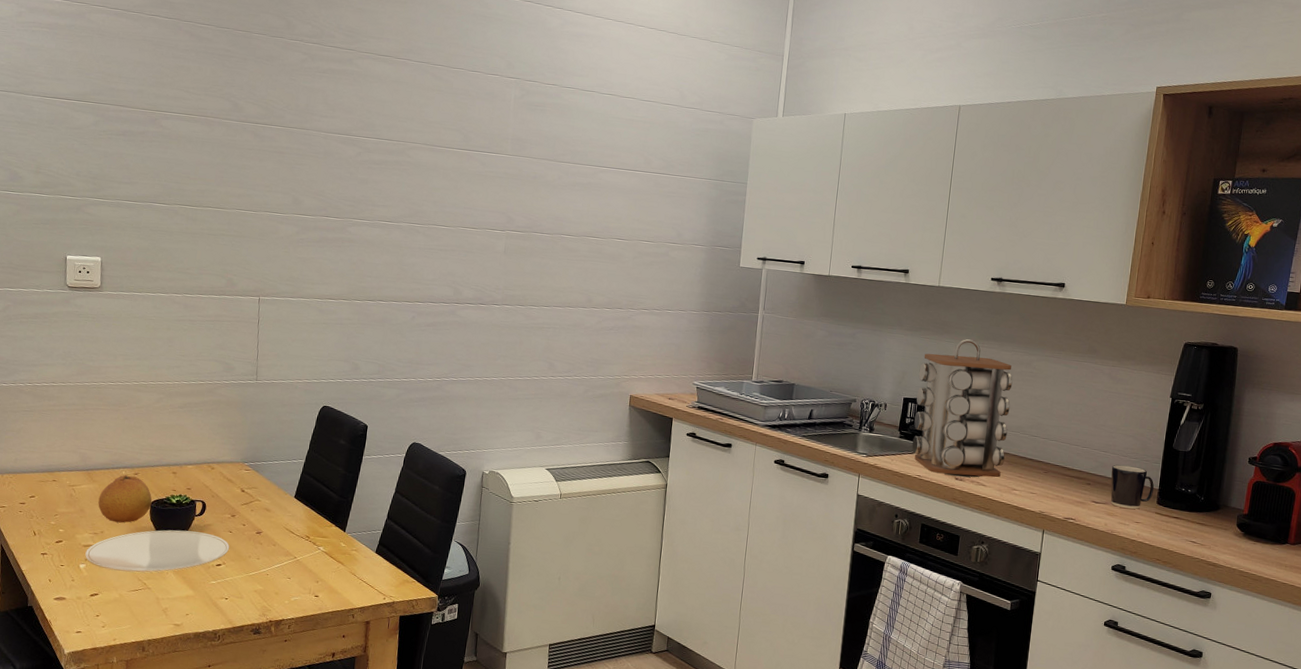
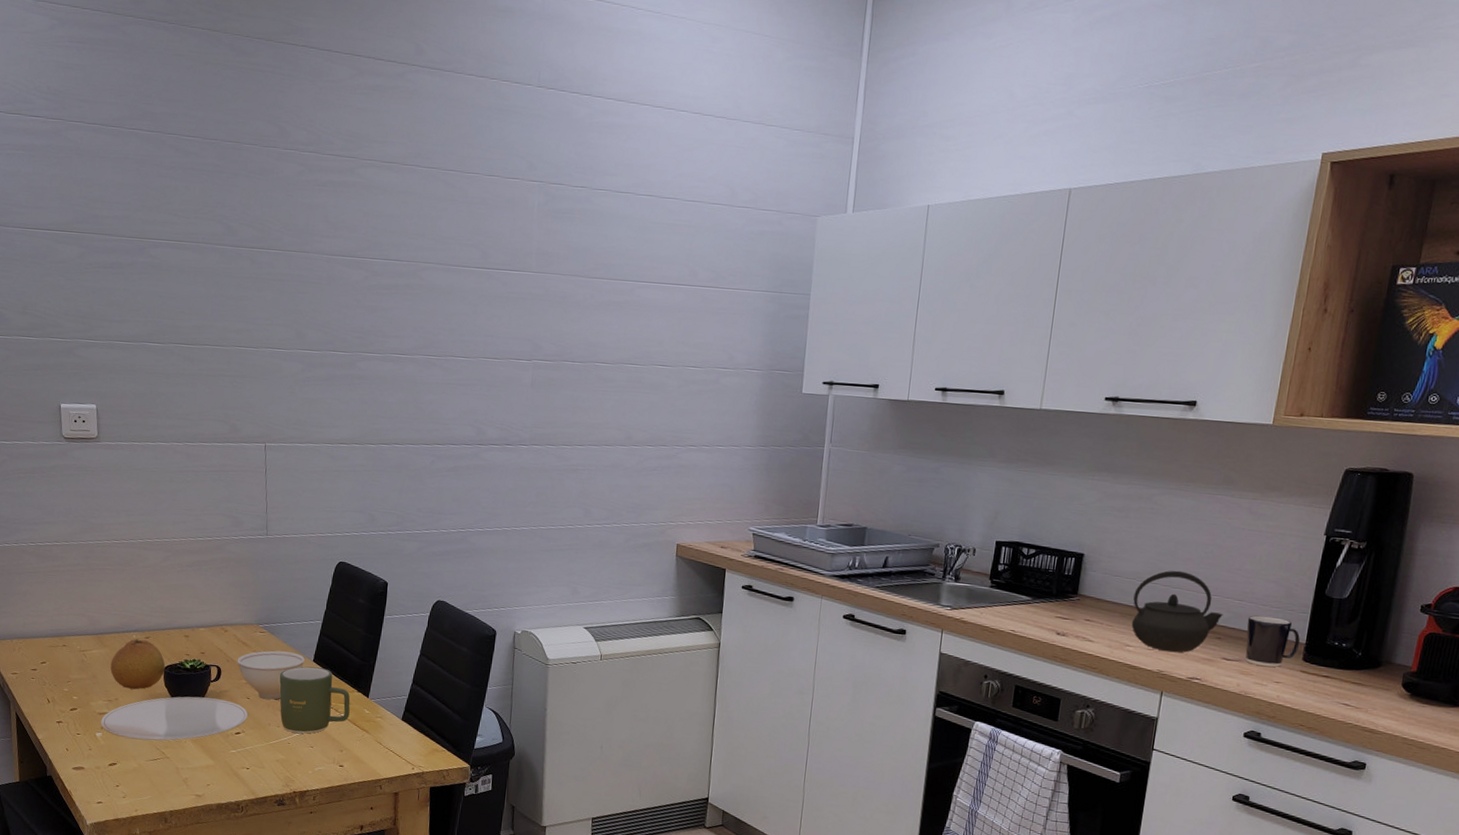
bowl: none [221,487,287,533] -> present [237,650,306,700]
mug: none [260,502,328,566] -> present [279,666,350,734]
spice rack: present [911,339,1013,478] -> none [1005,471,1129,632]
kettle: none [1017,425,1092,496] -> present [1131,570,1223,653]

